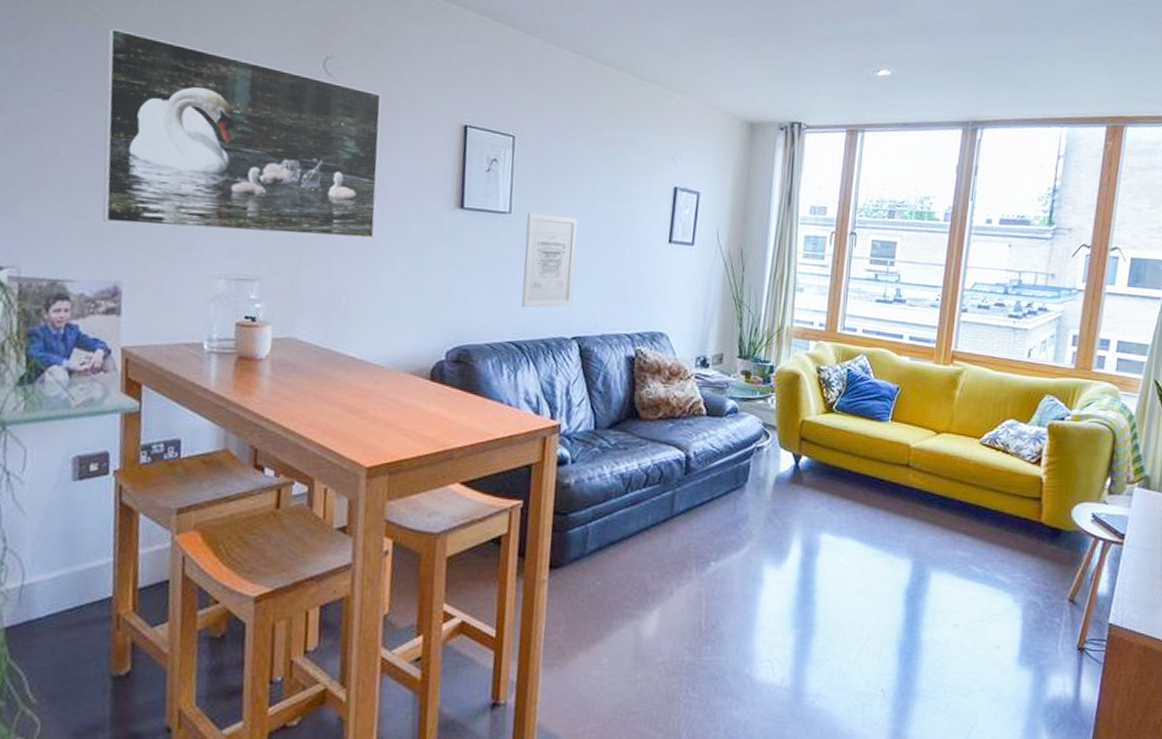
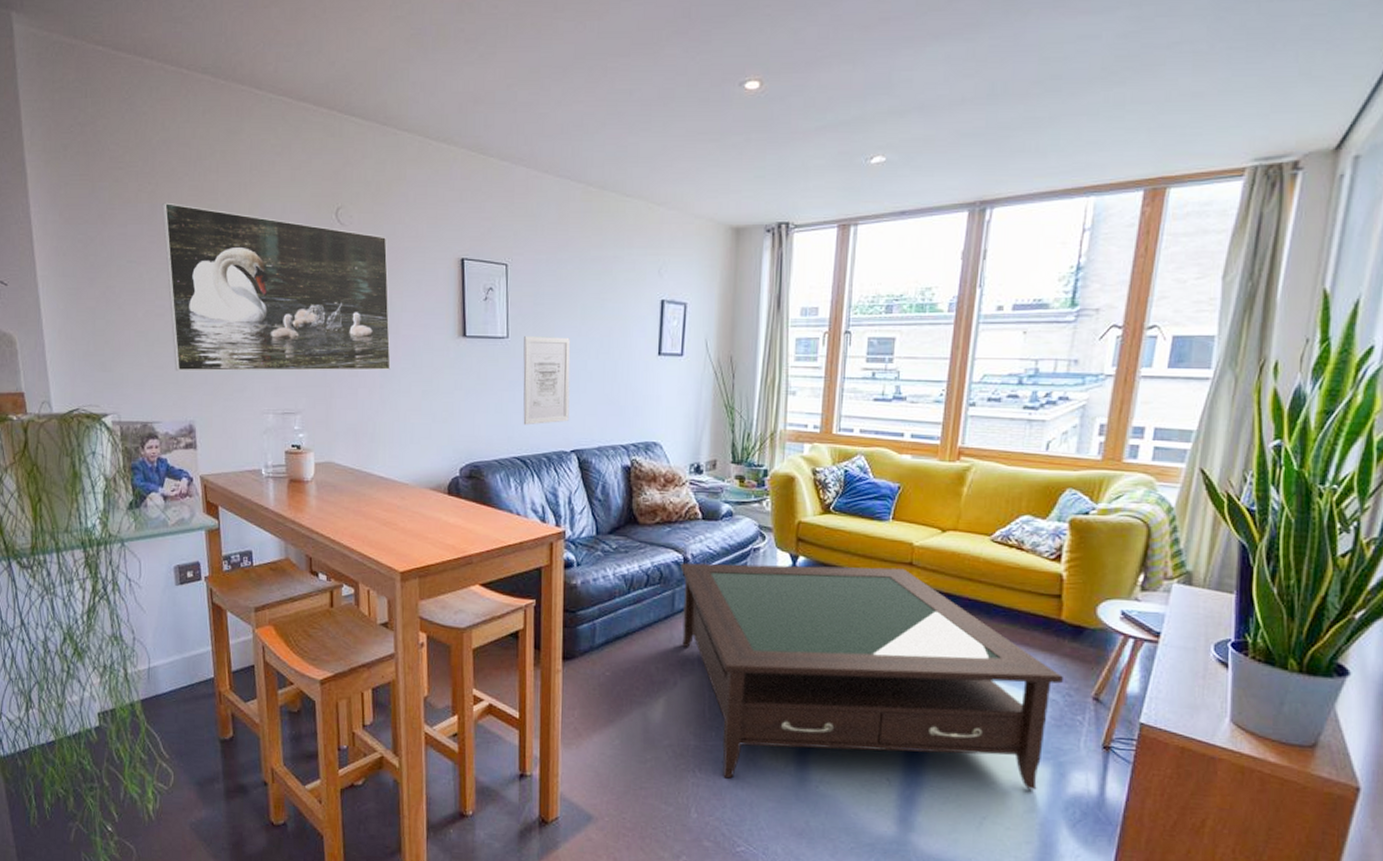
coffee table: none [680,461,1044,698] -> present [680,563,1064,790]

